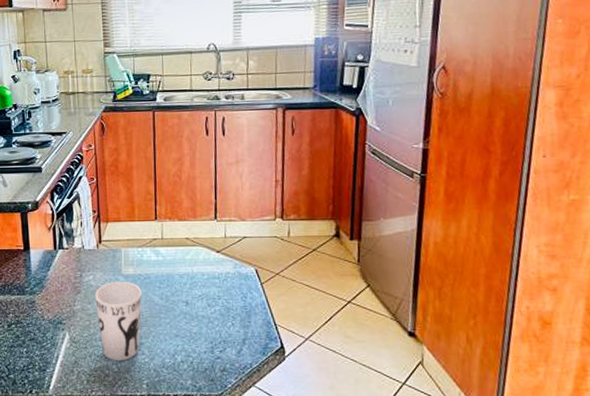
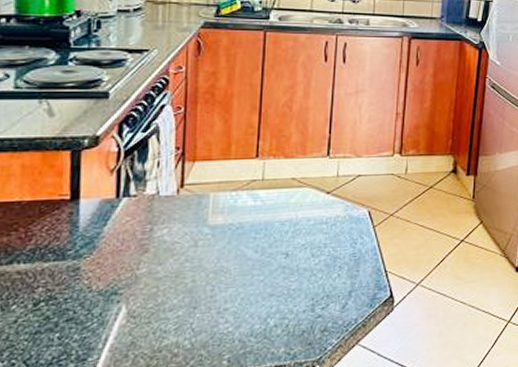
cup: present [94,281,142,360] -> none [167,233,232,335]

